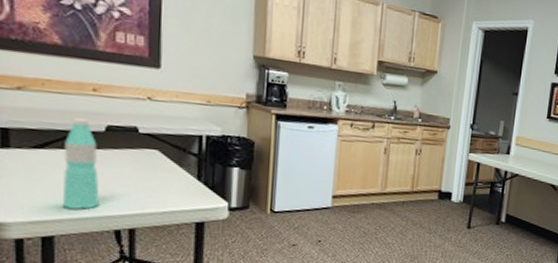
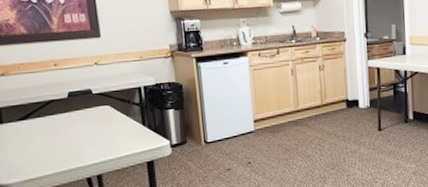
water bottle: present [63,118,100,209] -> none [40,90,73,166]

